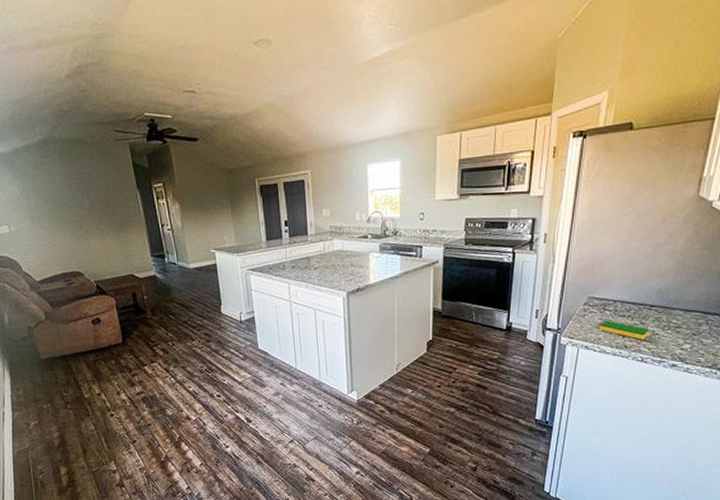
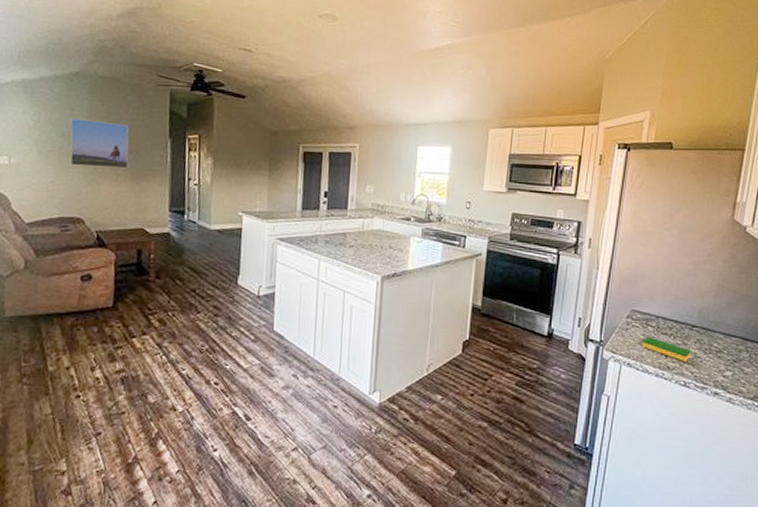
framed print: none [50,182,109,227] -> present [70,119,129,169]

